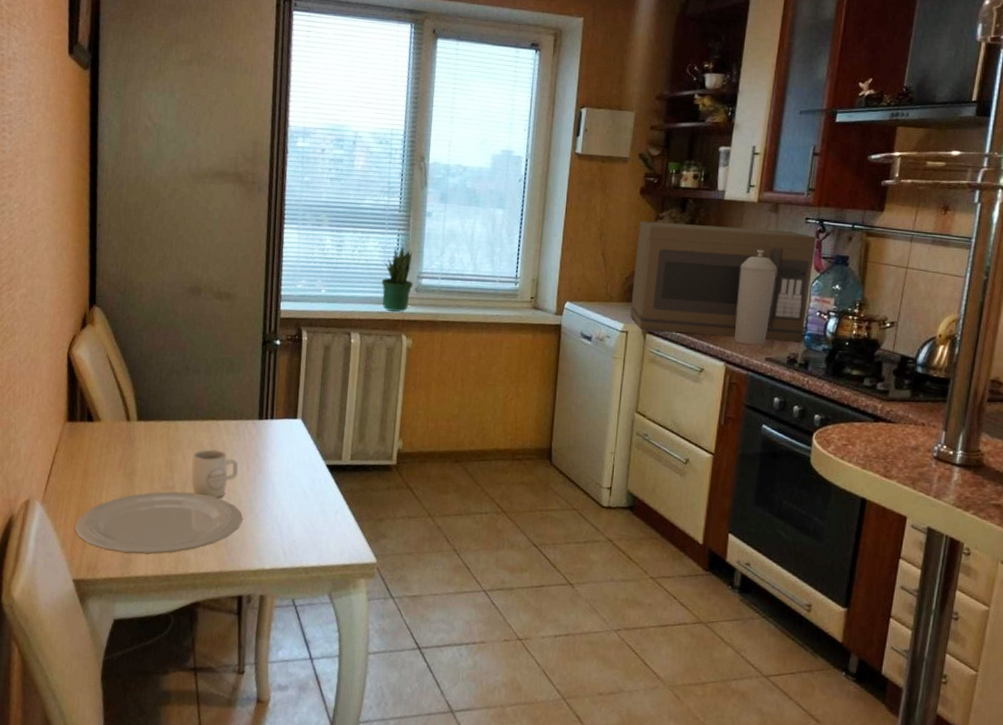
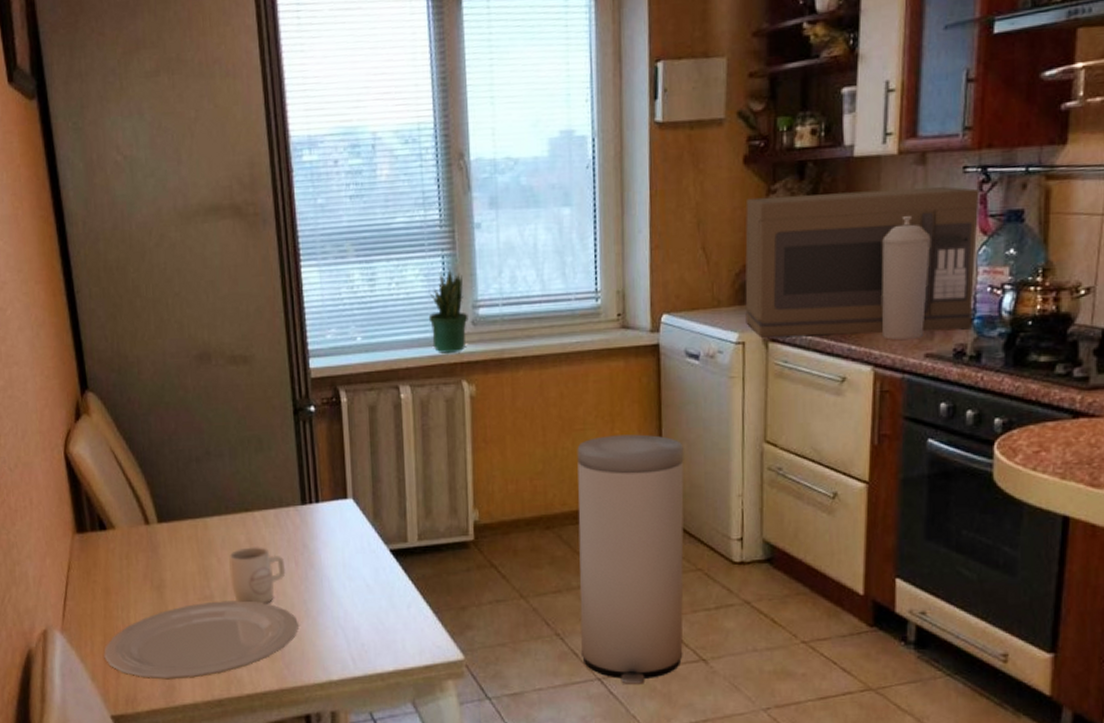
pedal bin: none [472,392,572,600] -> present [577,434,685,686]

